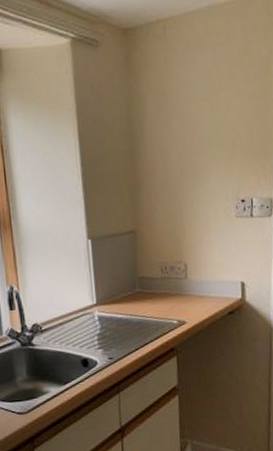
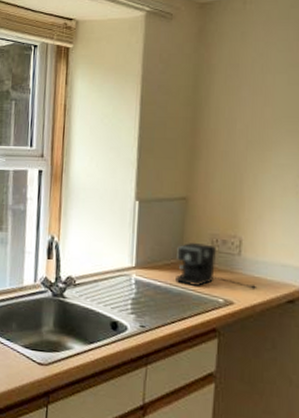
coffee maker: none [132,272,203,313] -> present [175,243,256,288]

